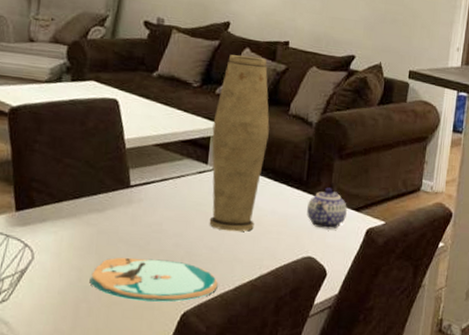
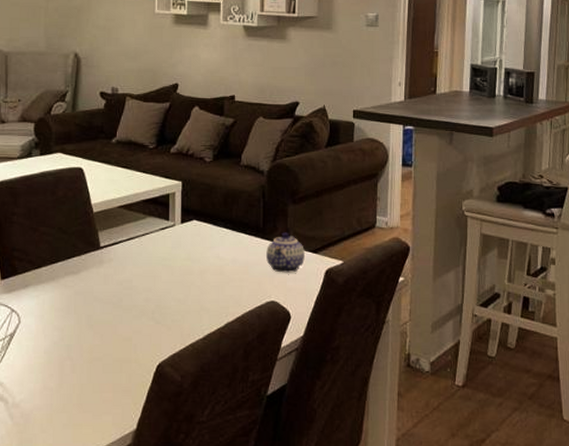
plate: present [89,257,218,302] -> none [71,314,188,355]
vase: present [209,55,270,232] -> none [171,114,223,283]

